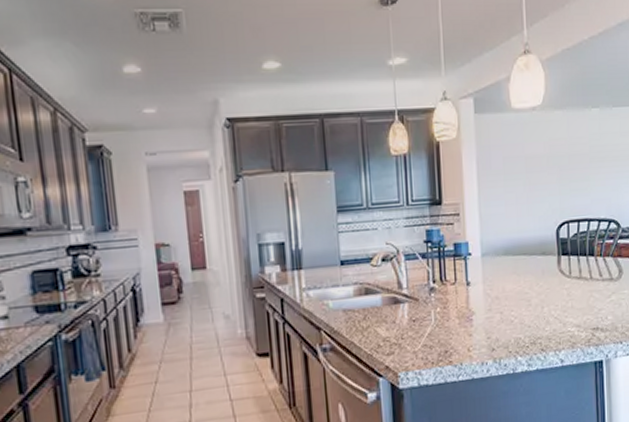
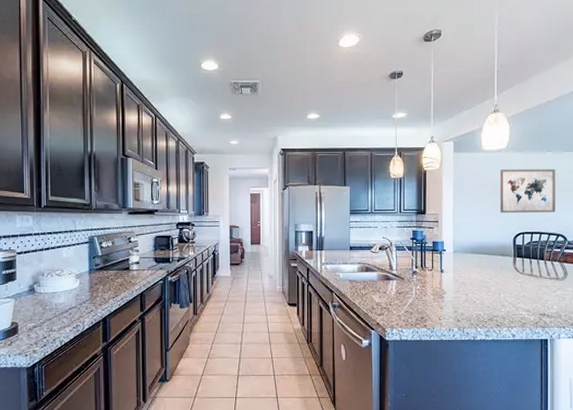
wall art: none [535,131,606,196] -> present [499,169,556,213]

